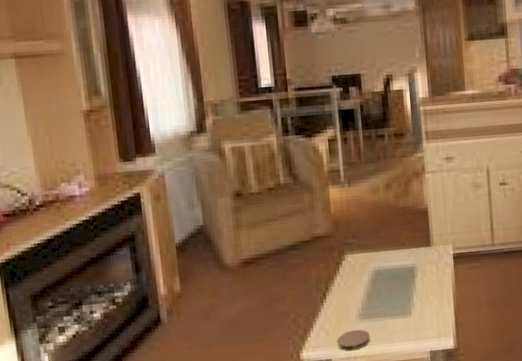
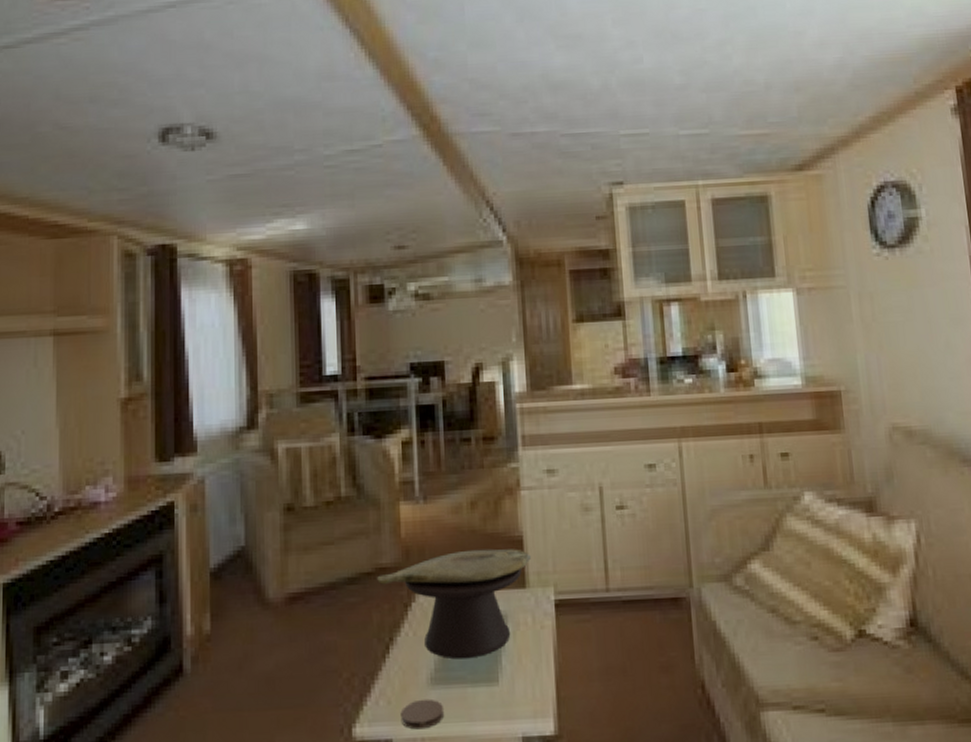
decorative bowl: none [313,218,435,300] -> present [377,549,532,659]

